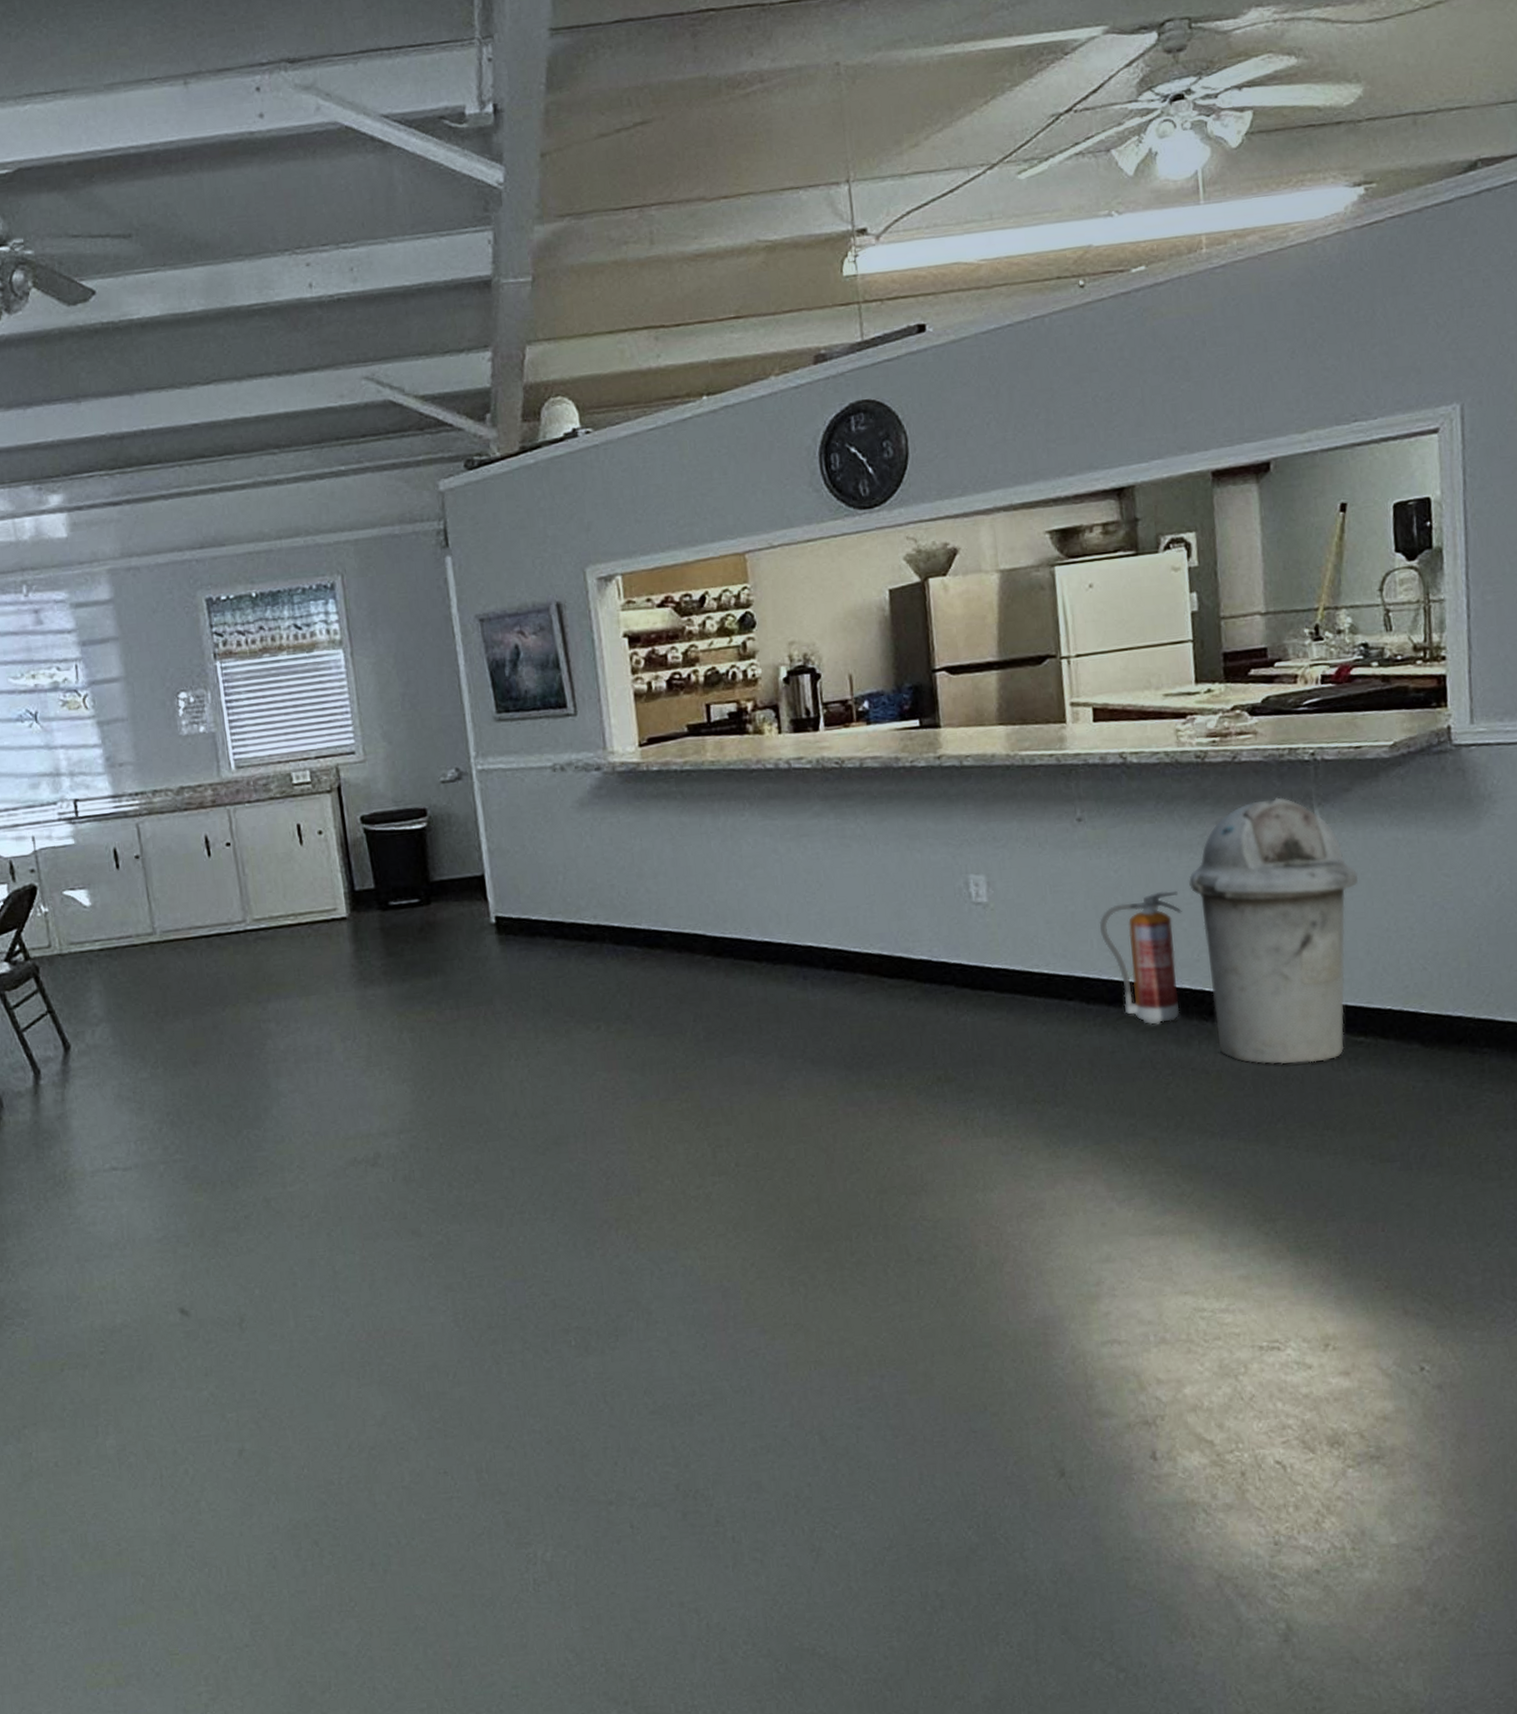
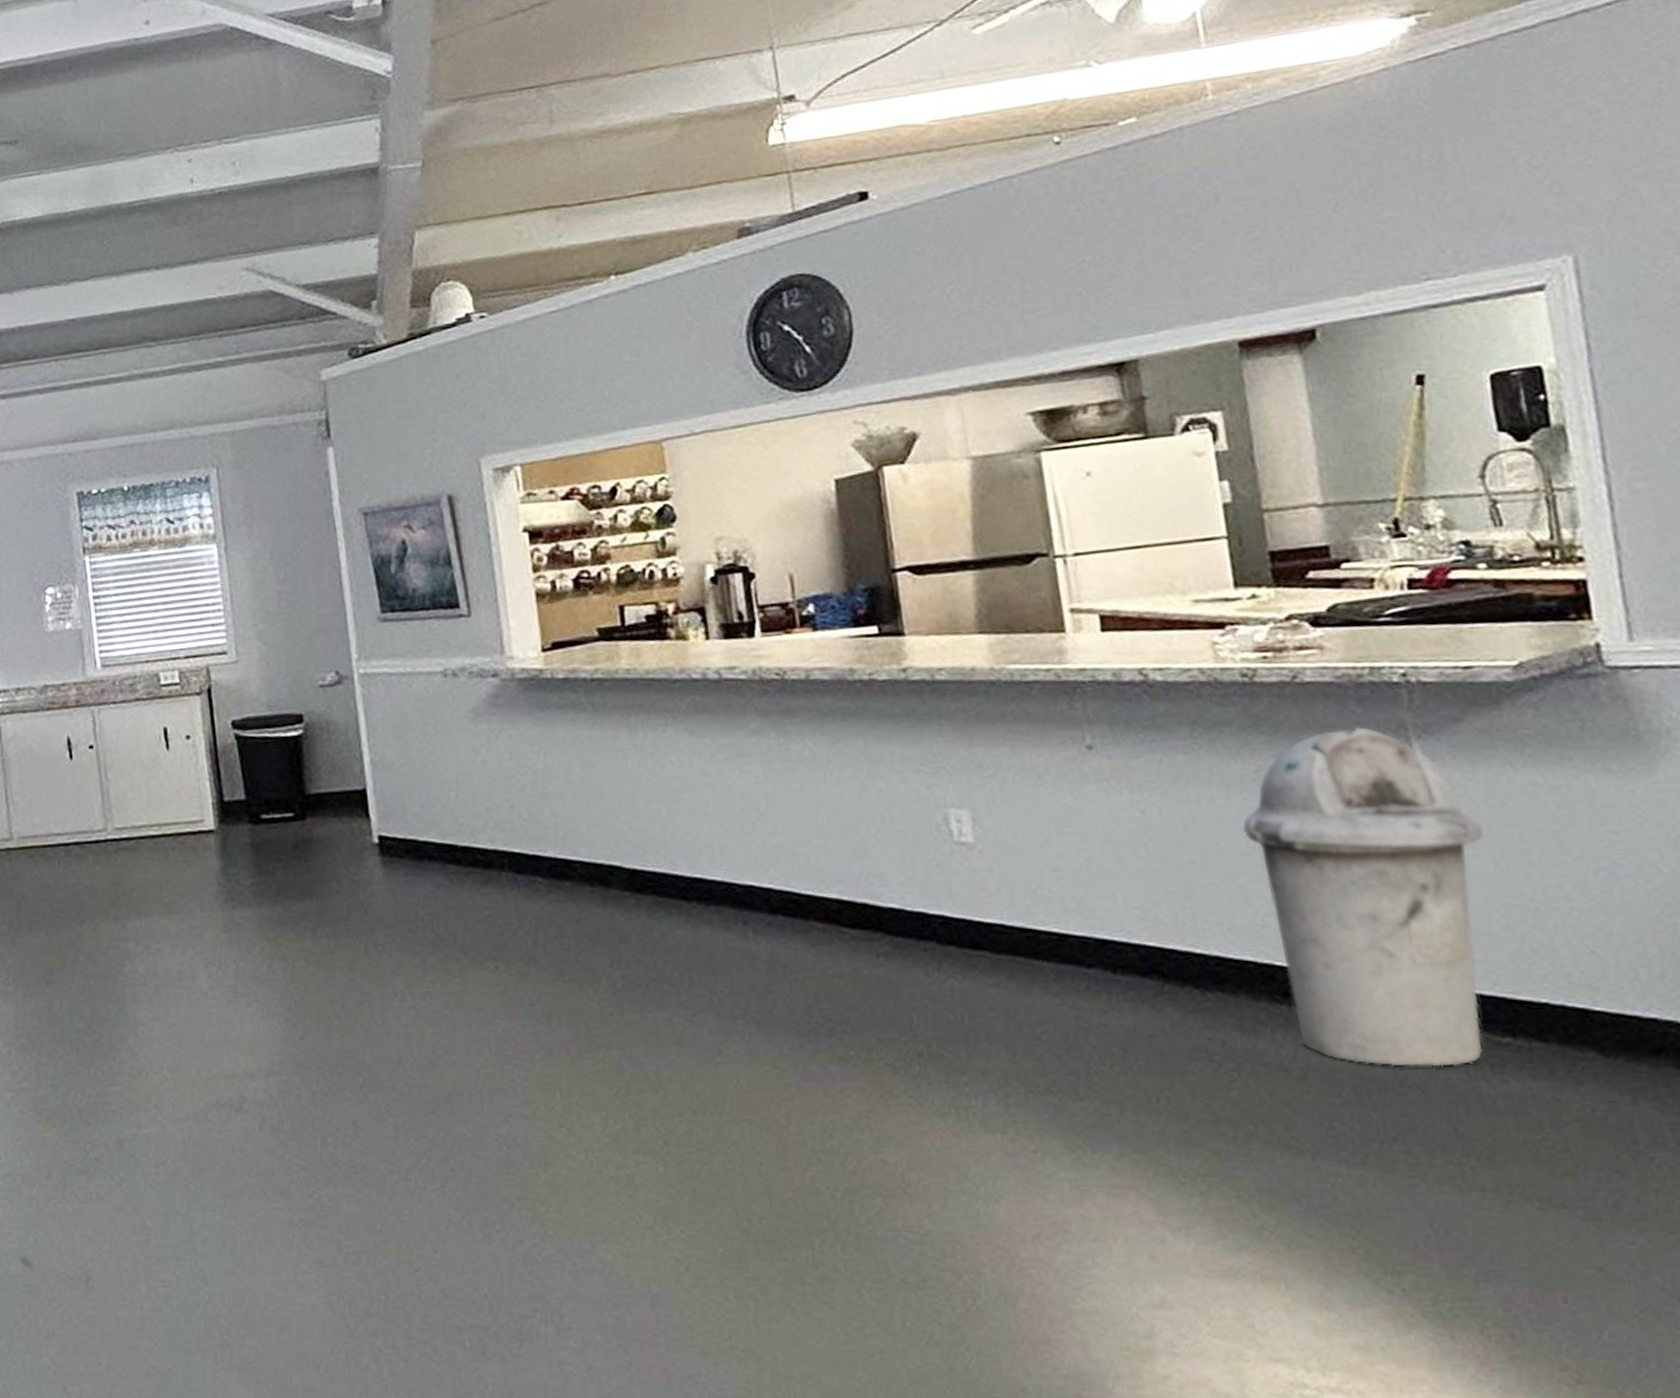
fire extinguisher: present [1099,890,1182,1025] -> none [1123,837,1242,1005]

